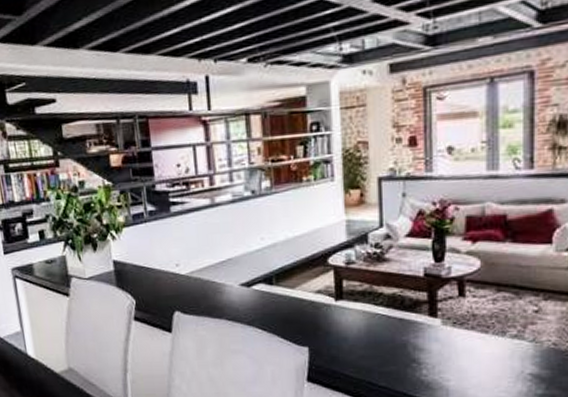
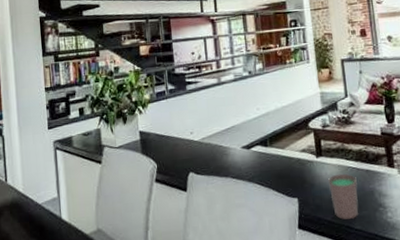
cup: none [349,321,386,374] -> present [328,173,359,220]

